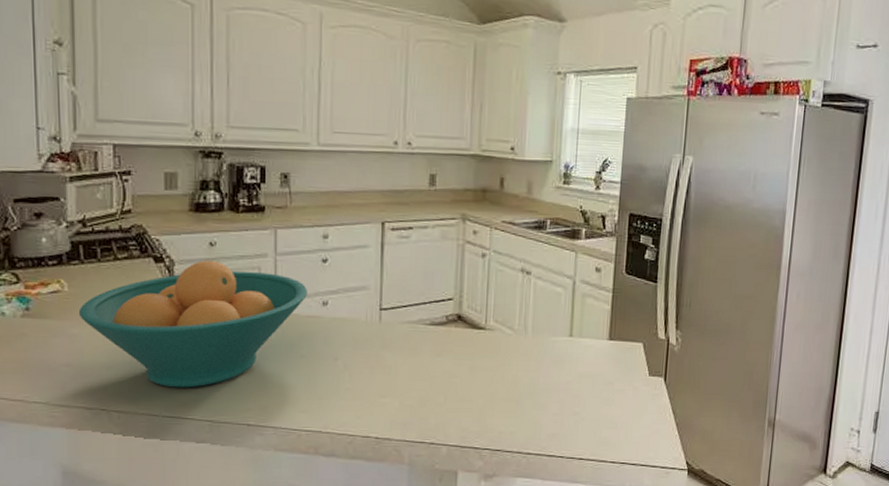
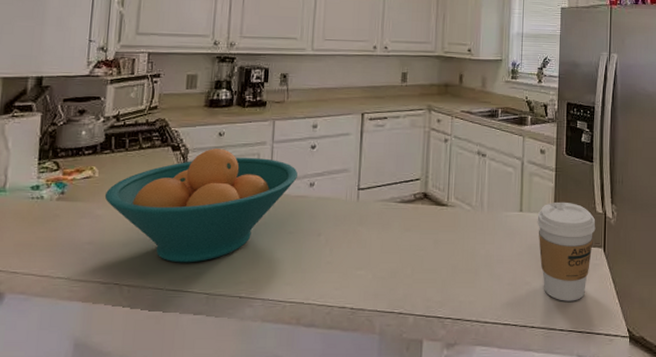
coffee cup: none [589,326,657,433] -> present [537,201,596,301]

